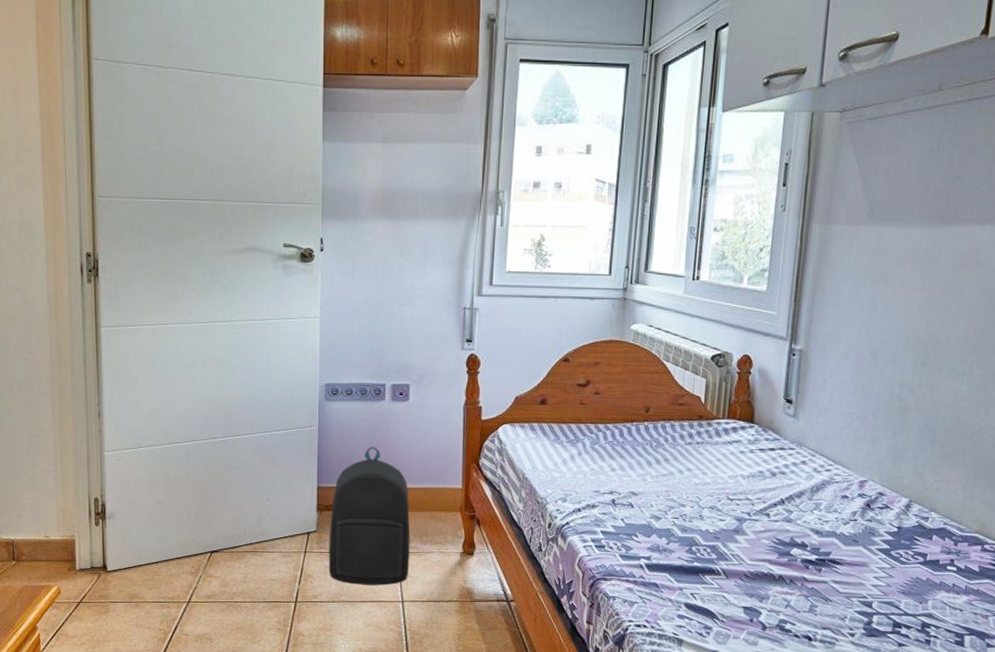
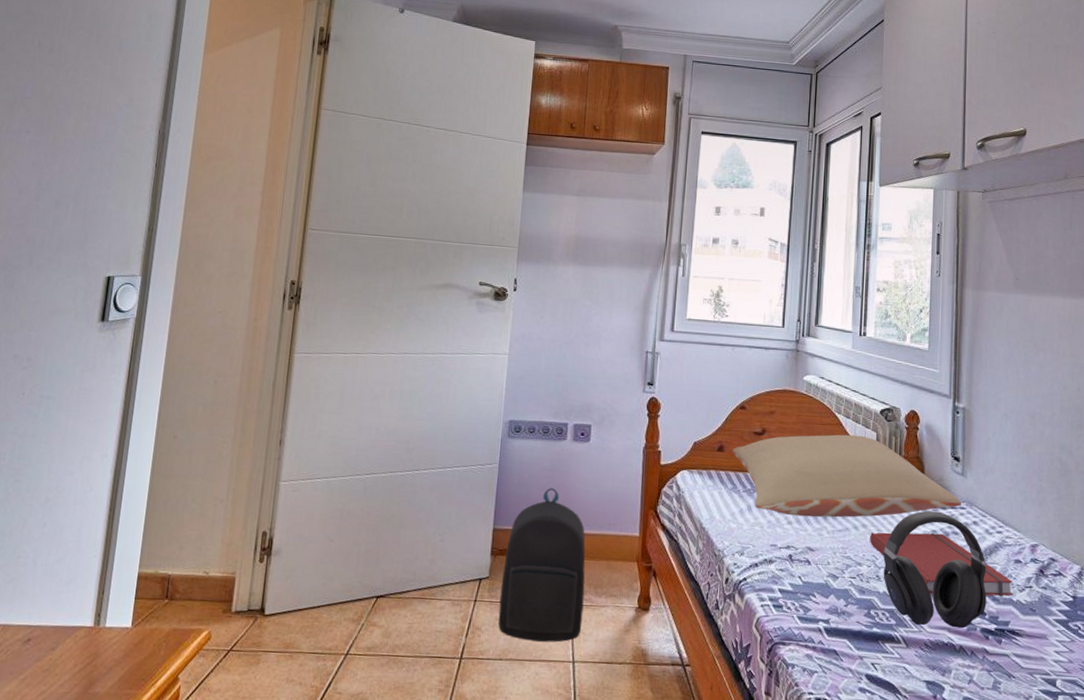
pillow: none [555,382,792,464] -> present [732,434,962,518]
book: none [694,474,838,530] -> present [870,532,1013,597]
headphones: none [706,452,812,560] -> present [883,510,987,629]

